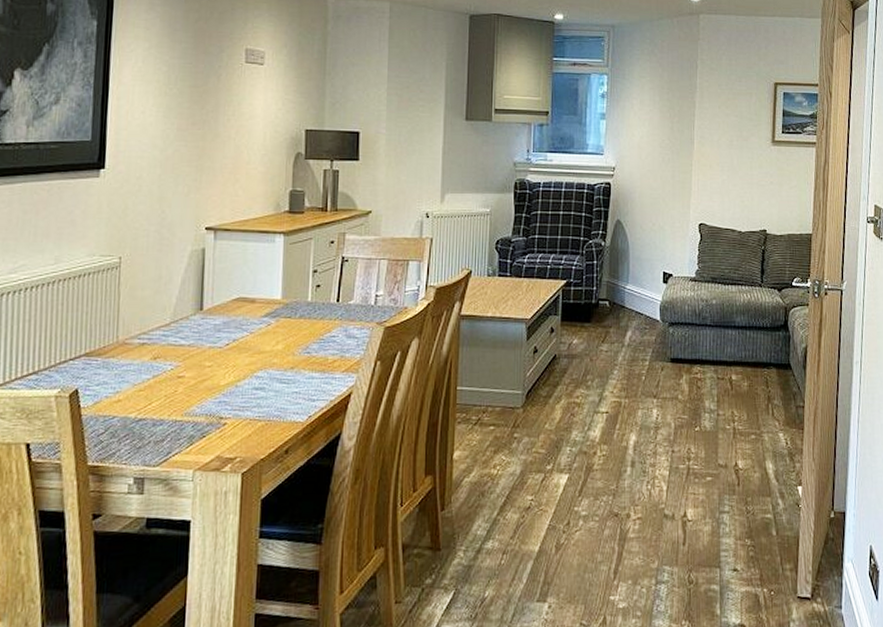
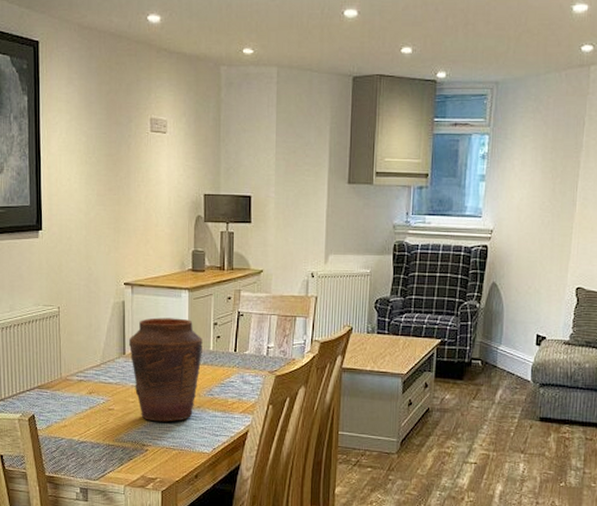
vase: none [207,266,299,389] -> present [128,317,202,422]

